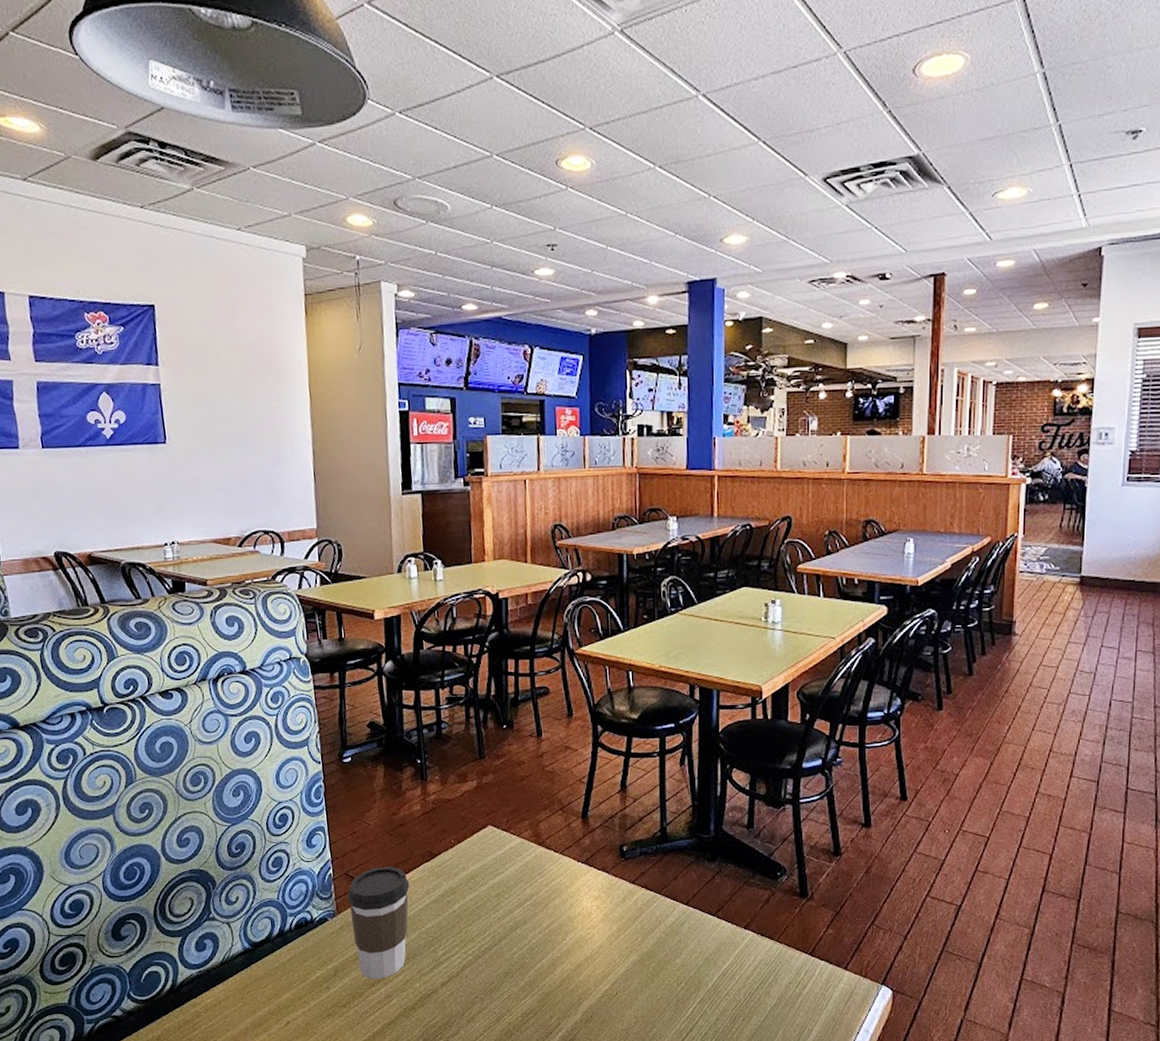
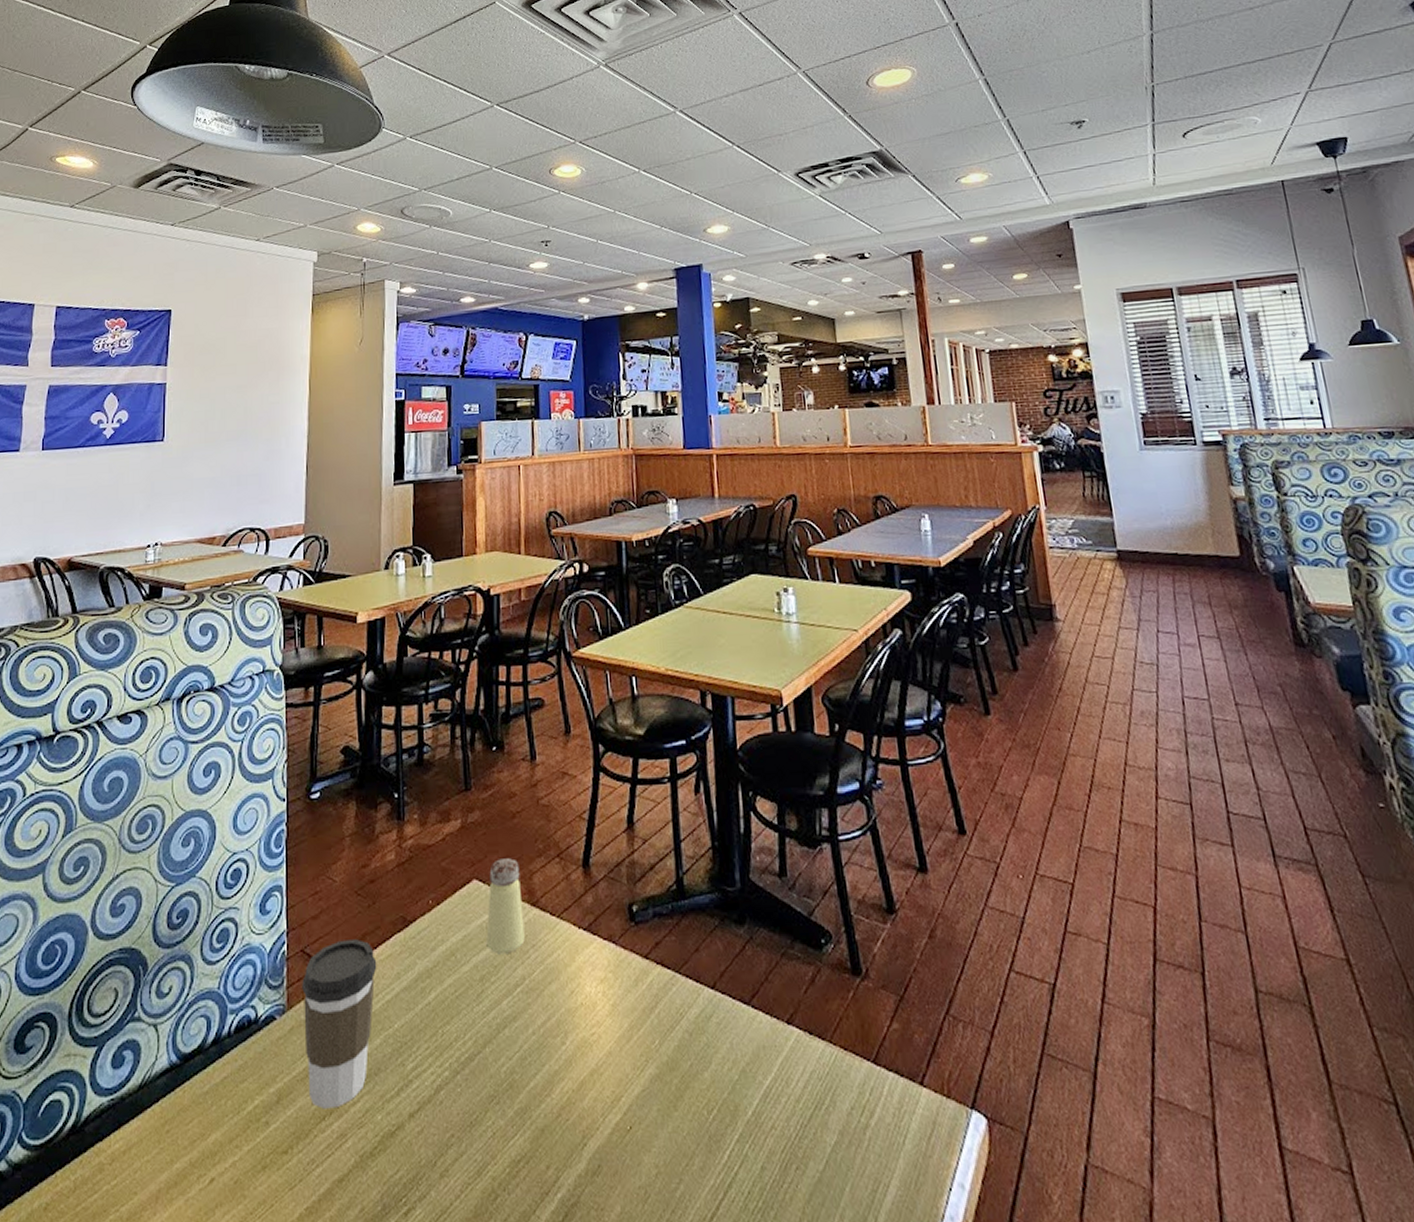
saltshaker: none [500,811,533,879] -> present [486,858,525,955]

